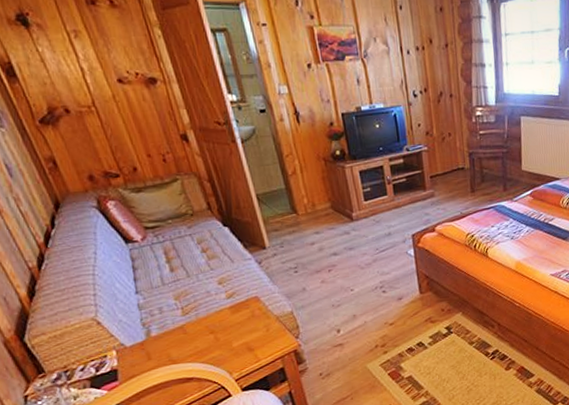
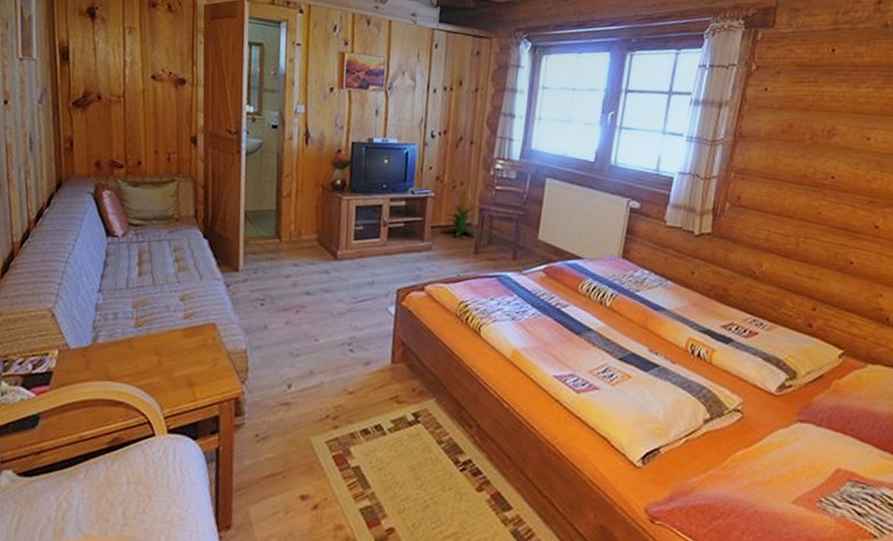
indoor plant: none [440,132,471,181] -> present [443,182,478,237]

